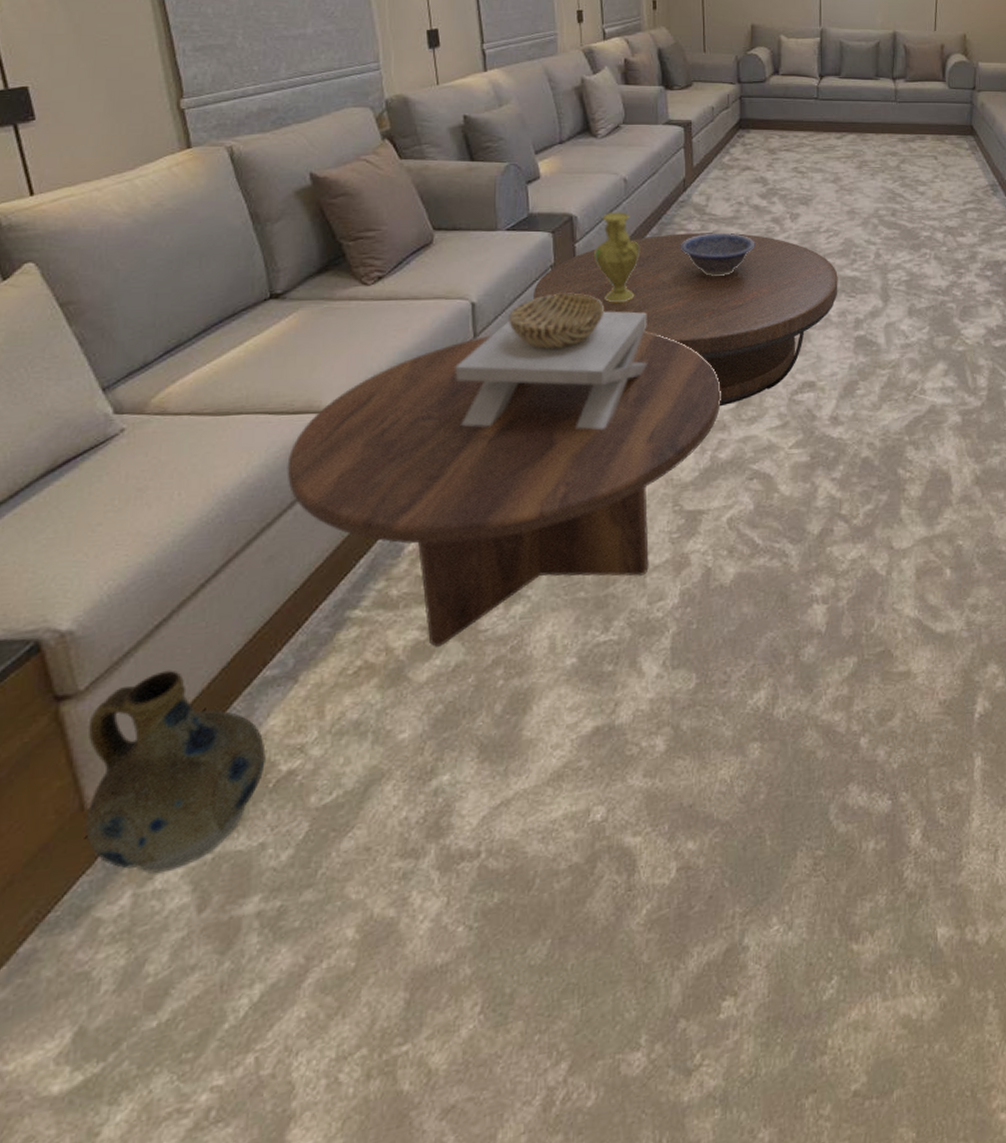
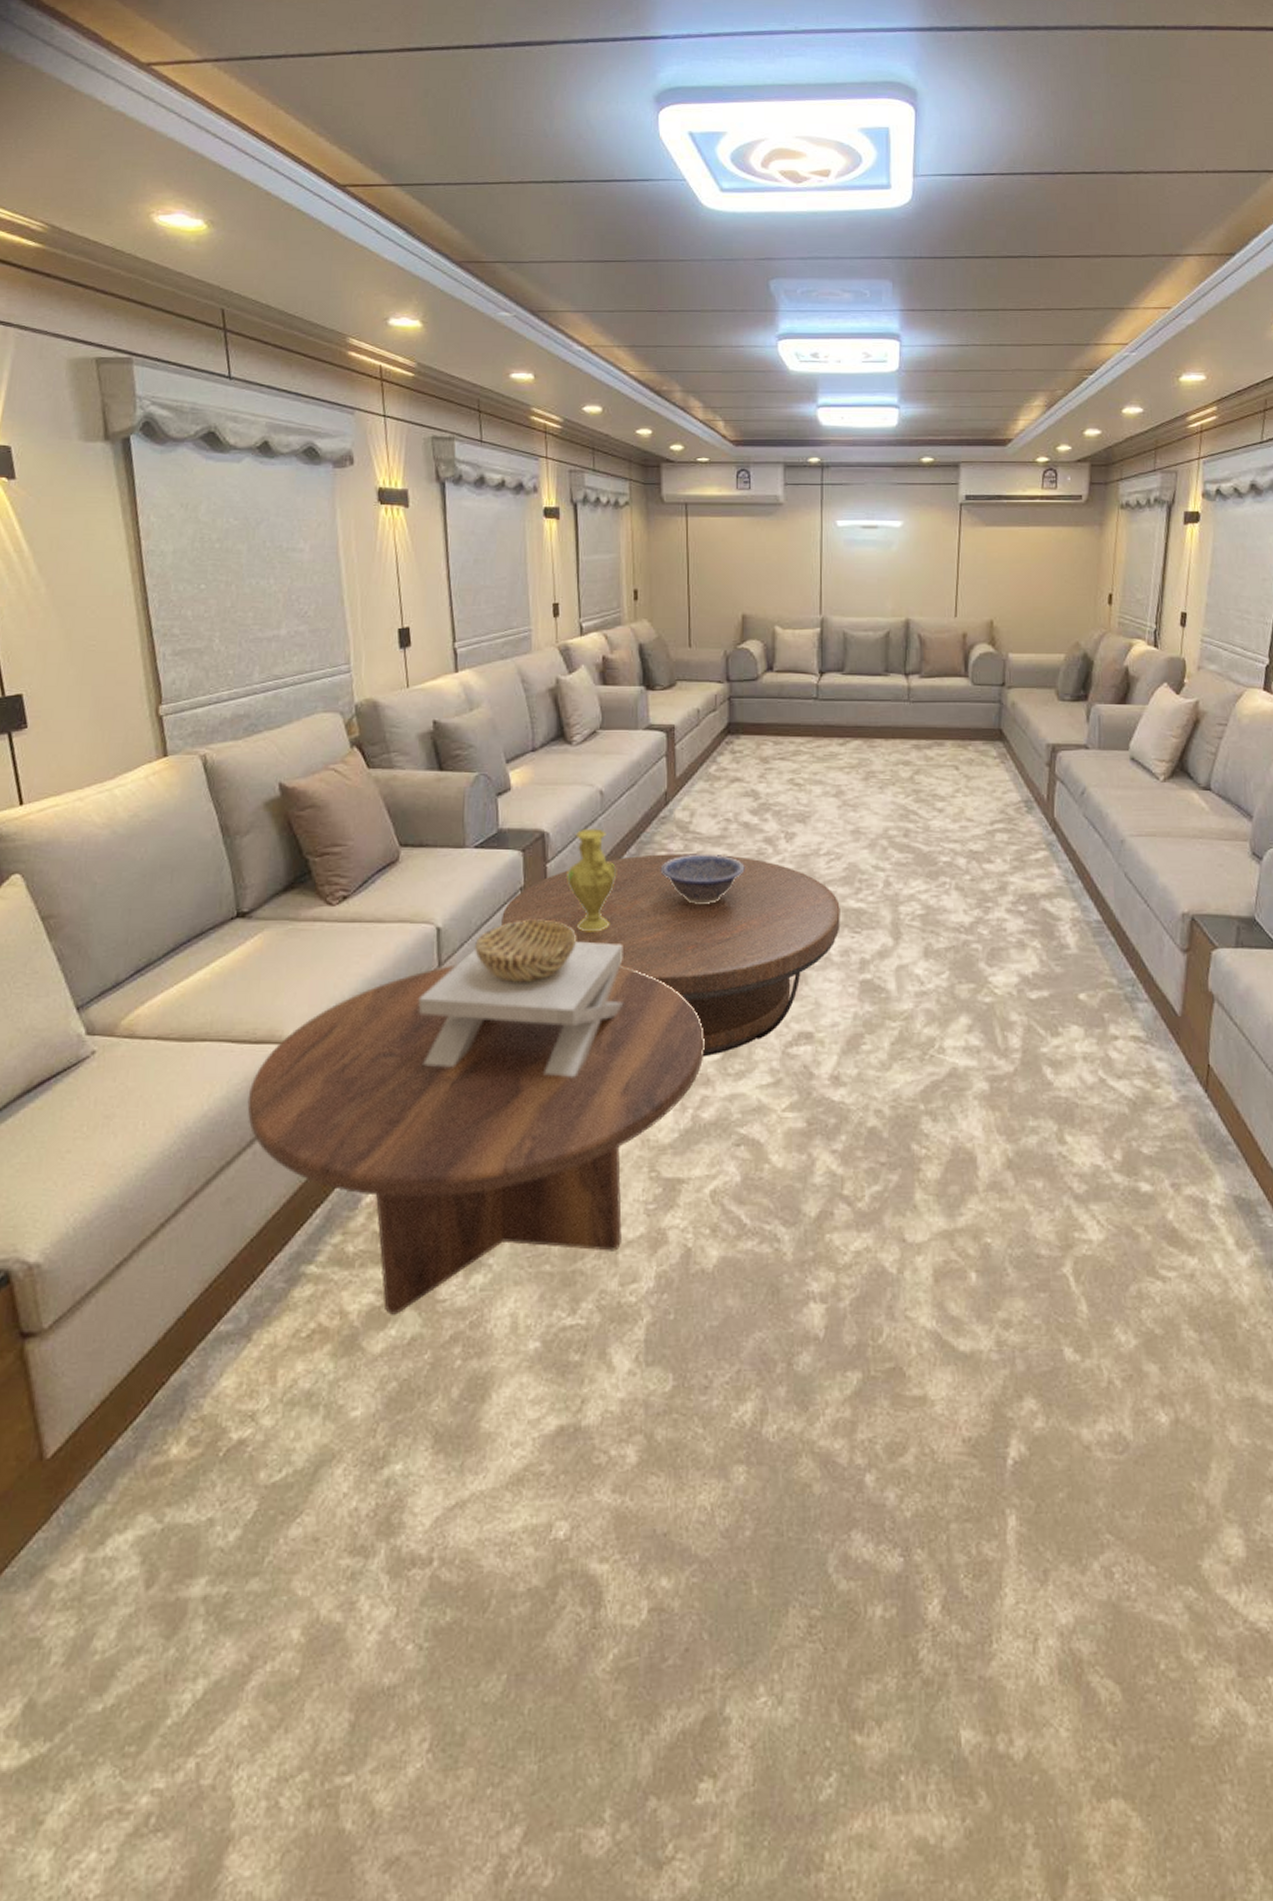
ceramic jug: present [86,670,266,874] -> none [43,1315,217,1539]

